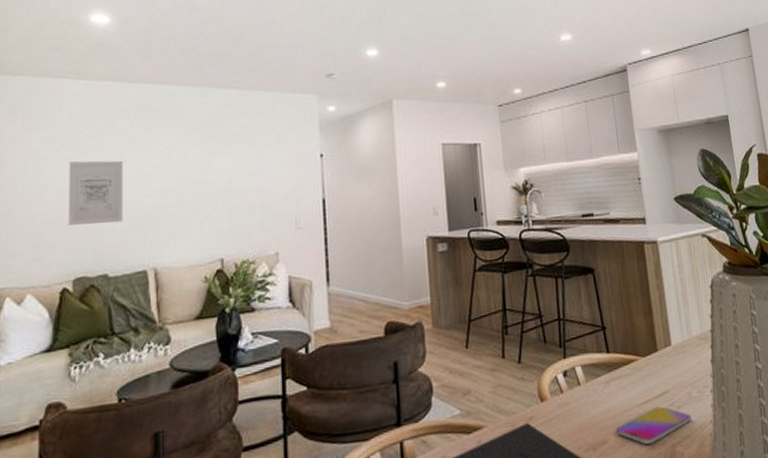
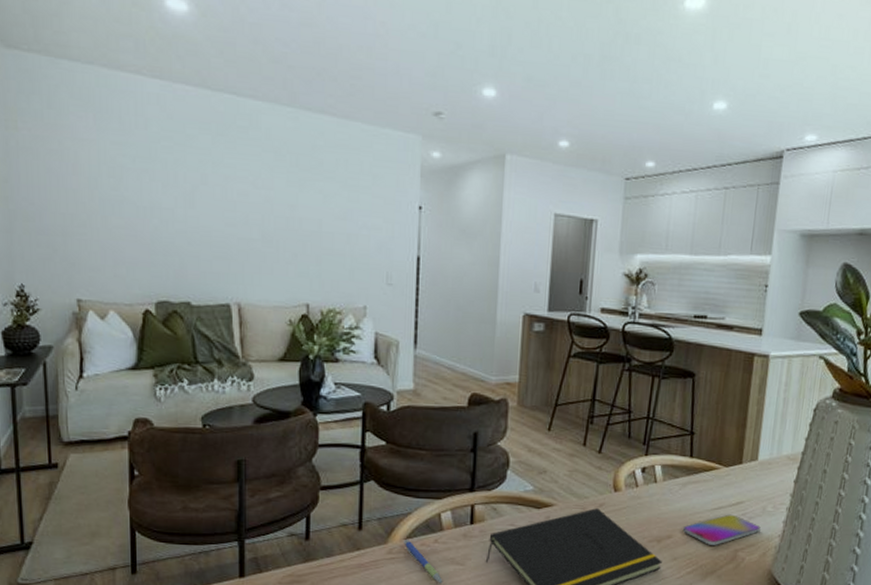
wall art: present [68,160,124,226] -> none [147,175,206,250]

